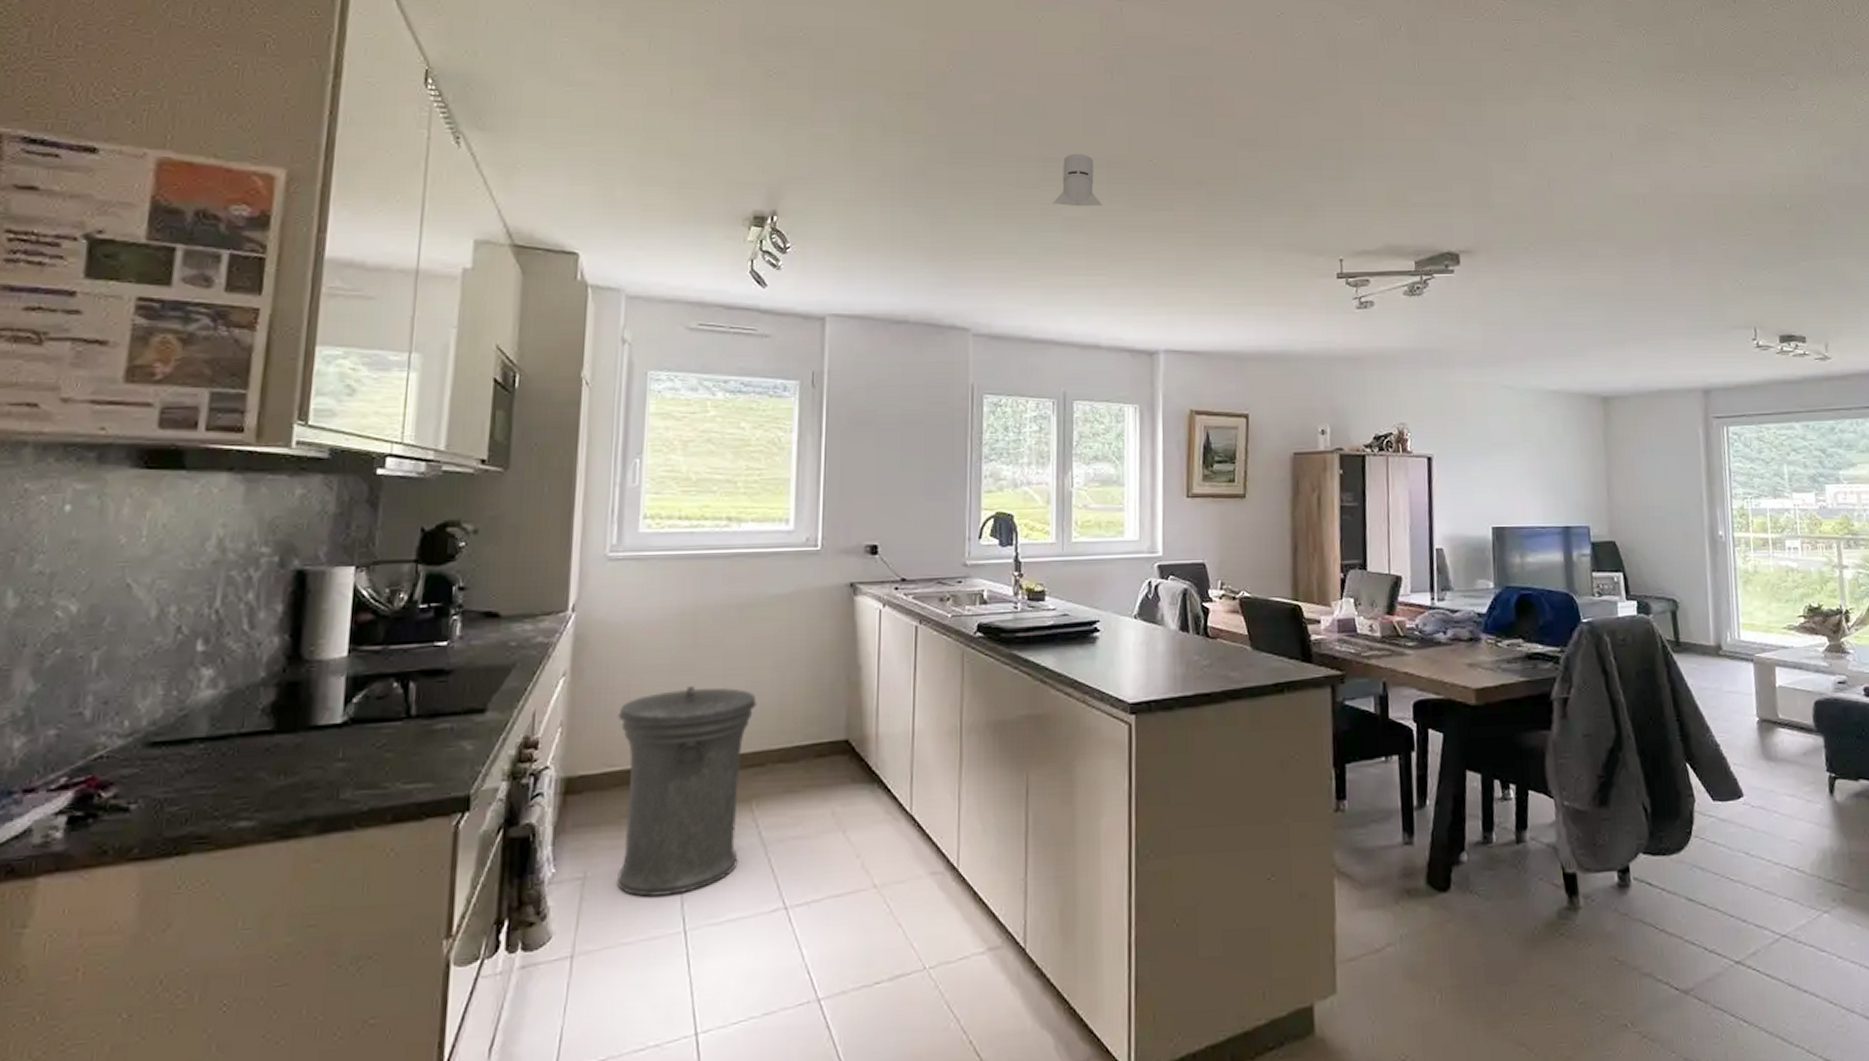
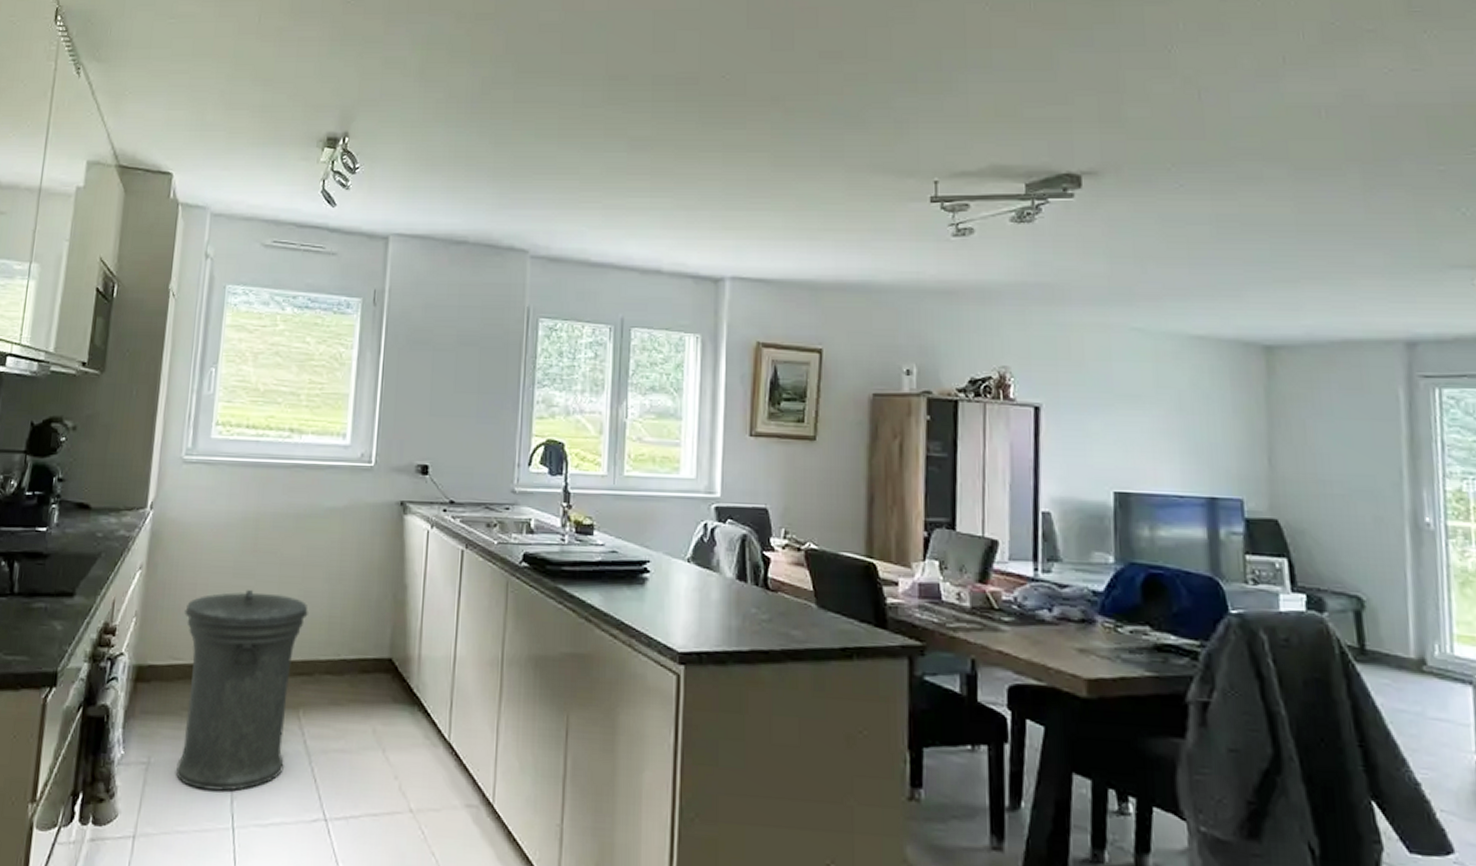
knight helmet: present [1052,153,1103,207] -> none [617,71,670,126]

